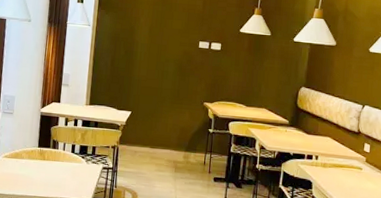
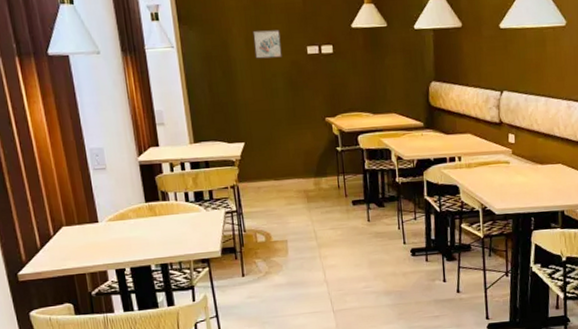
wall art: none [155,22,179,47] -> present [252,30,282,59]

